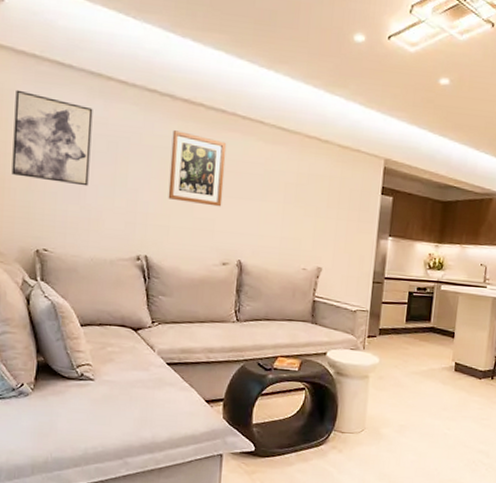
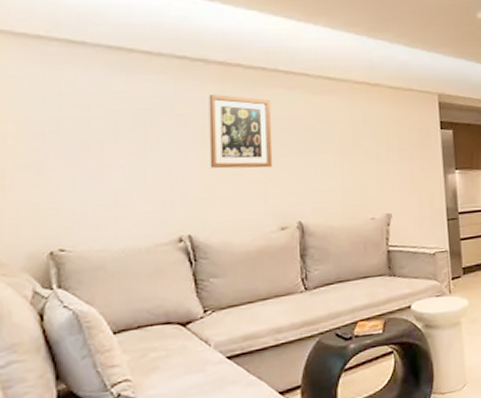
wall art: present [11,89,93,187] -> none [14,74,113,170]

